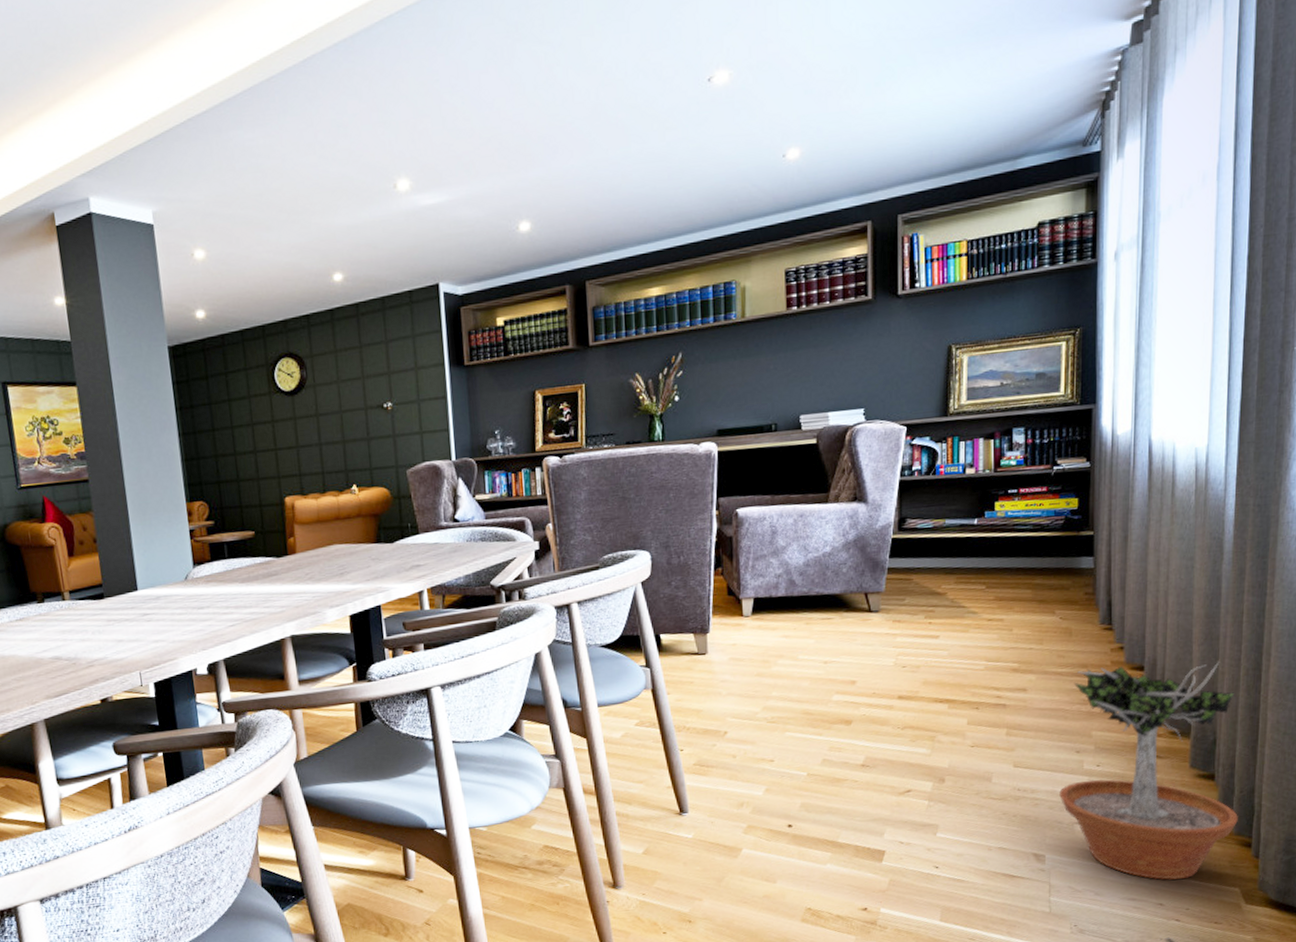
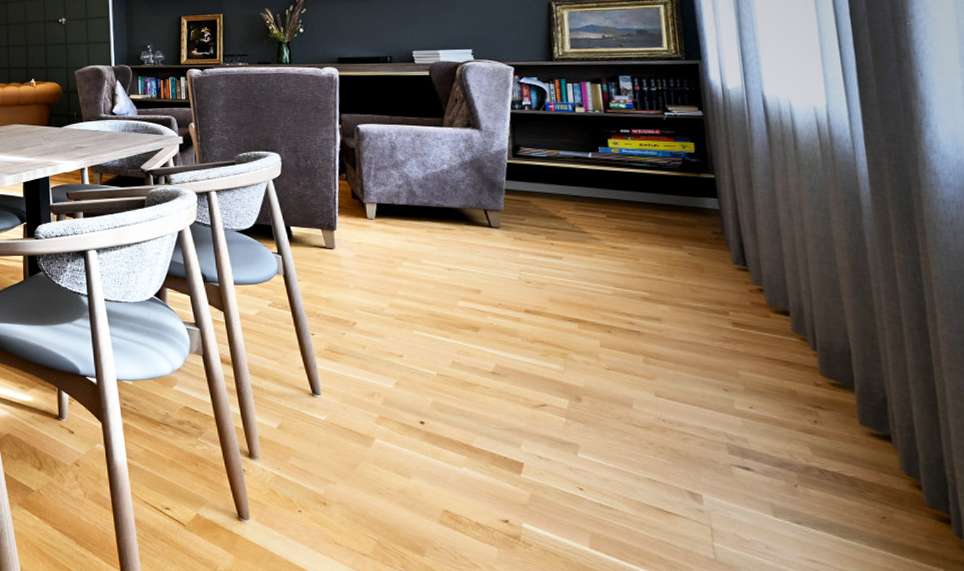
potted tree: present [1059,659,1238,880] -> none [710,307,929,547]

